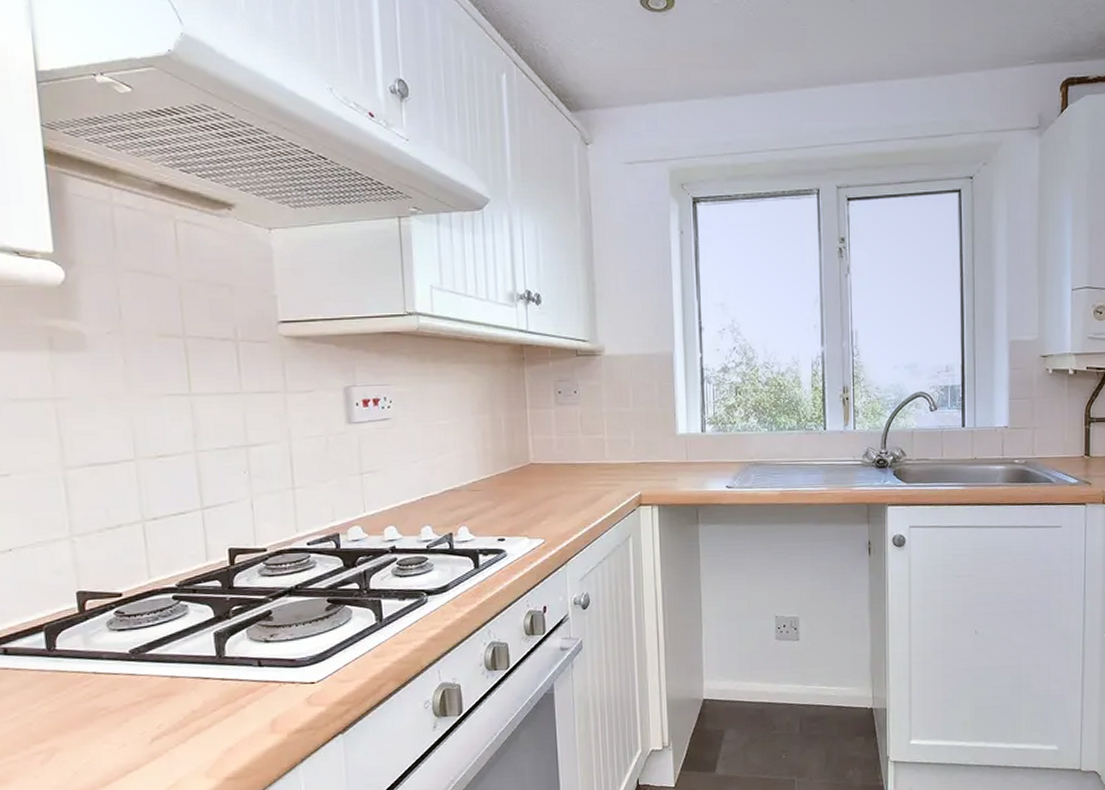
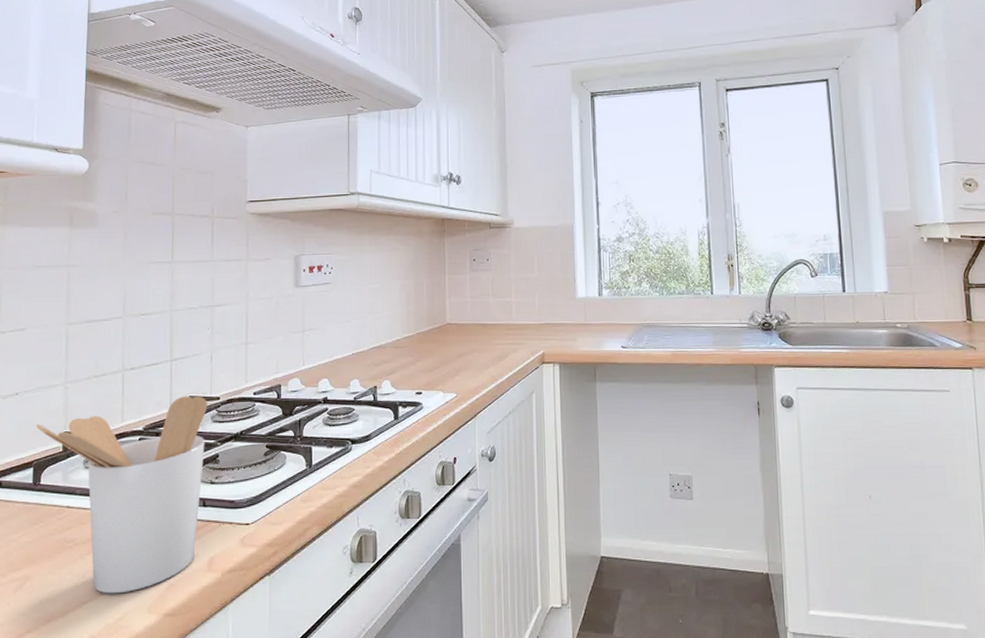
utensil holder: none [41,548,255,761] -> present [36,396,208,594]

